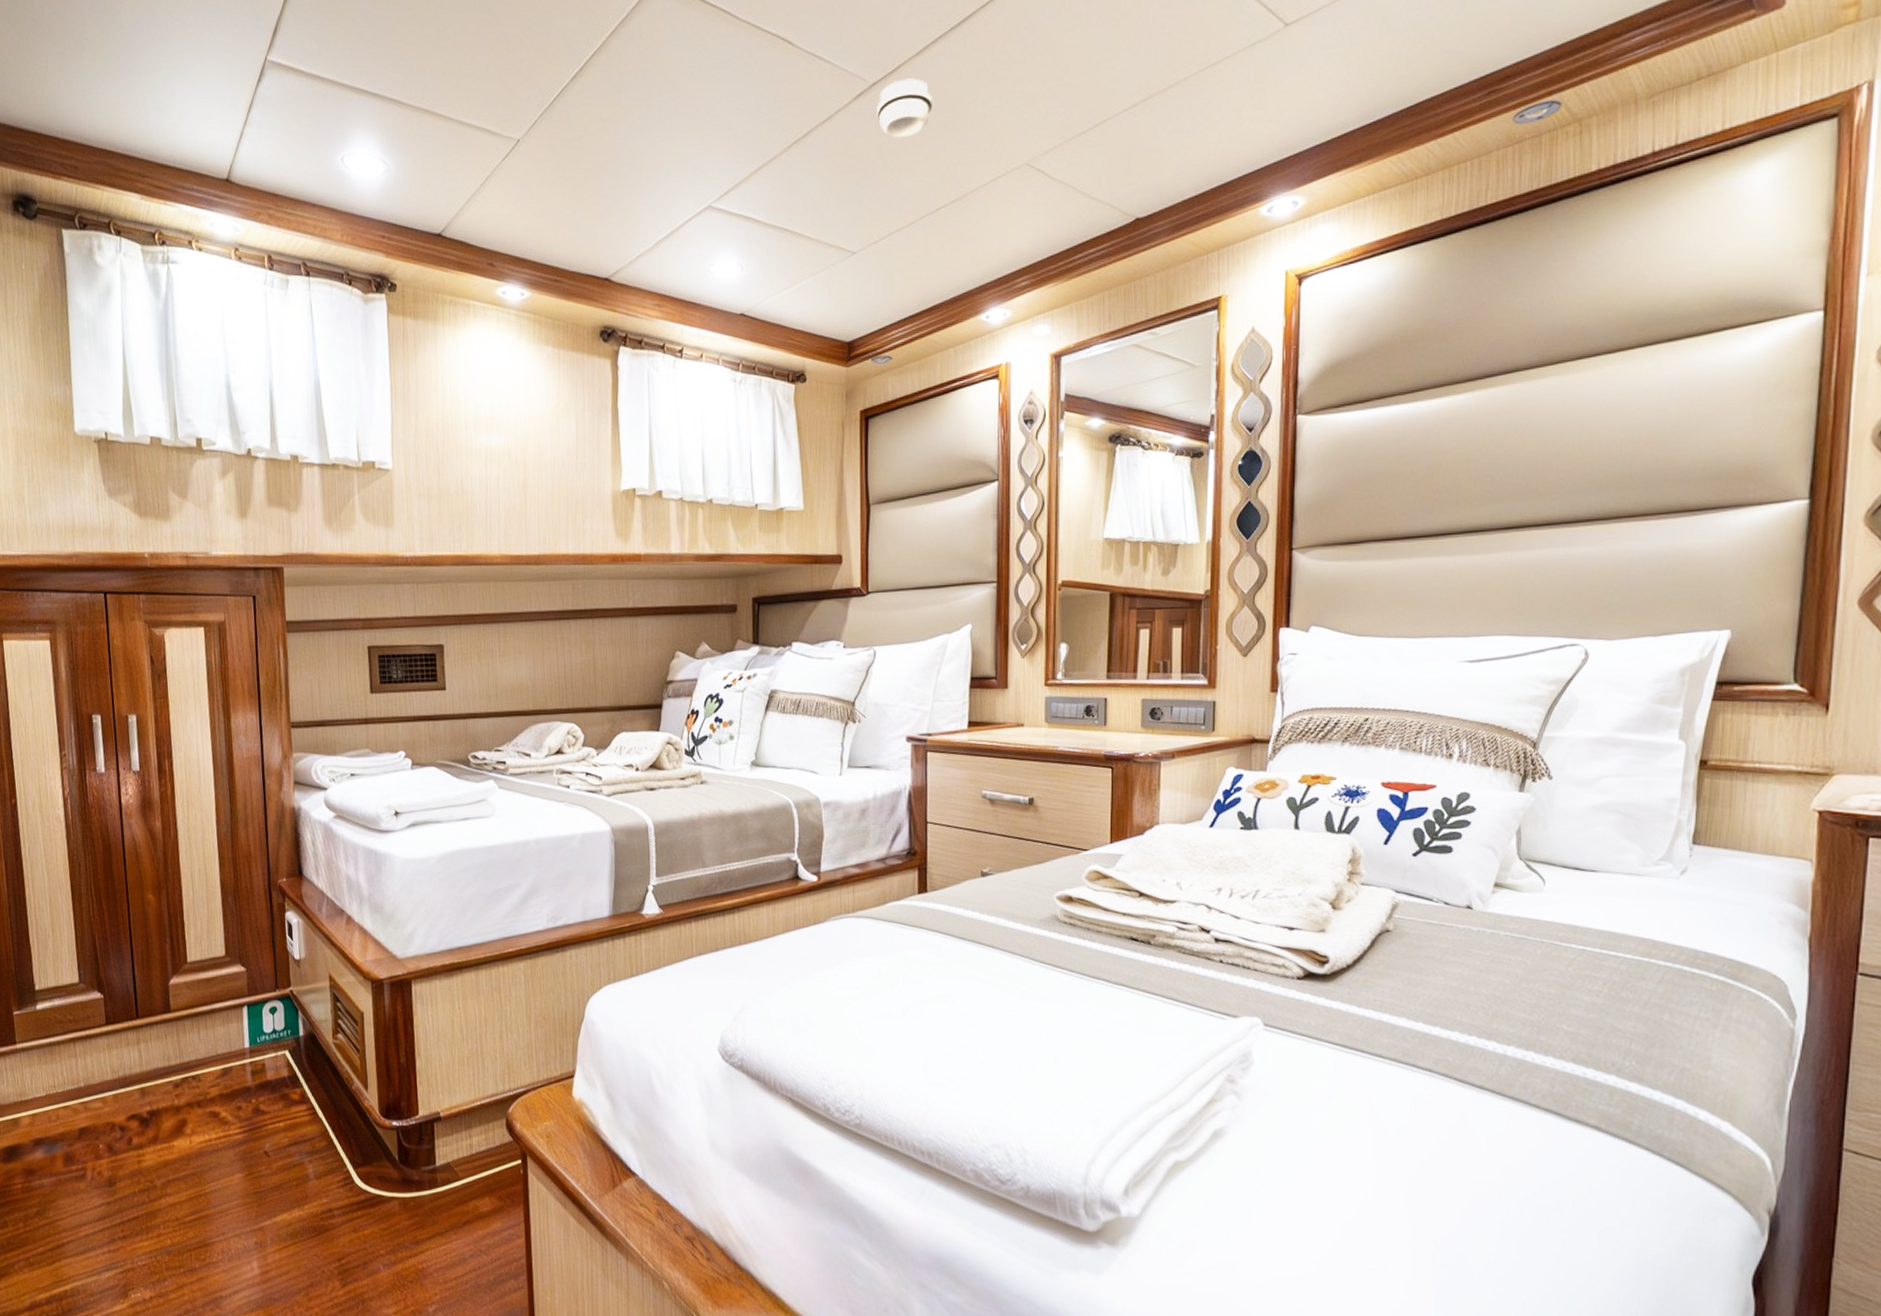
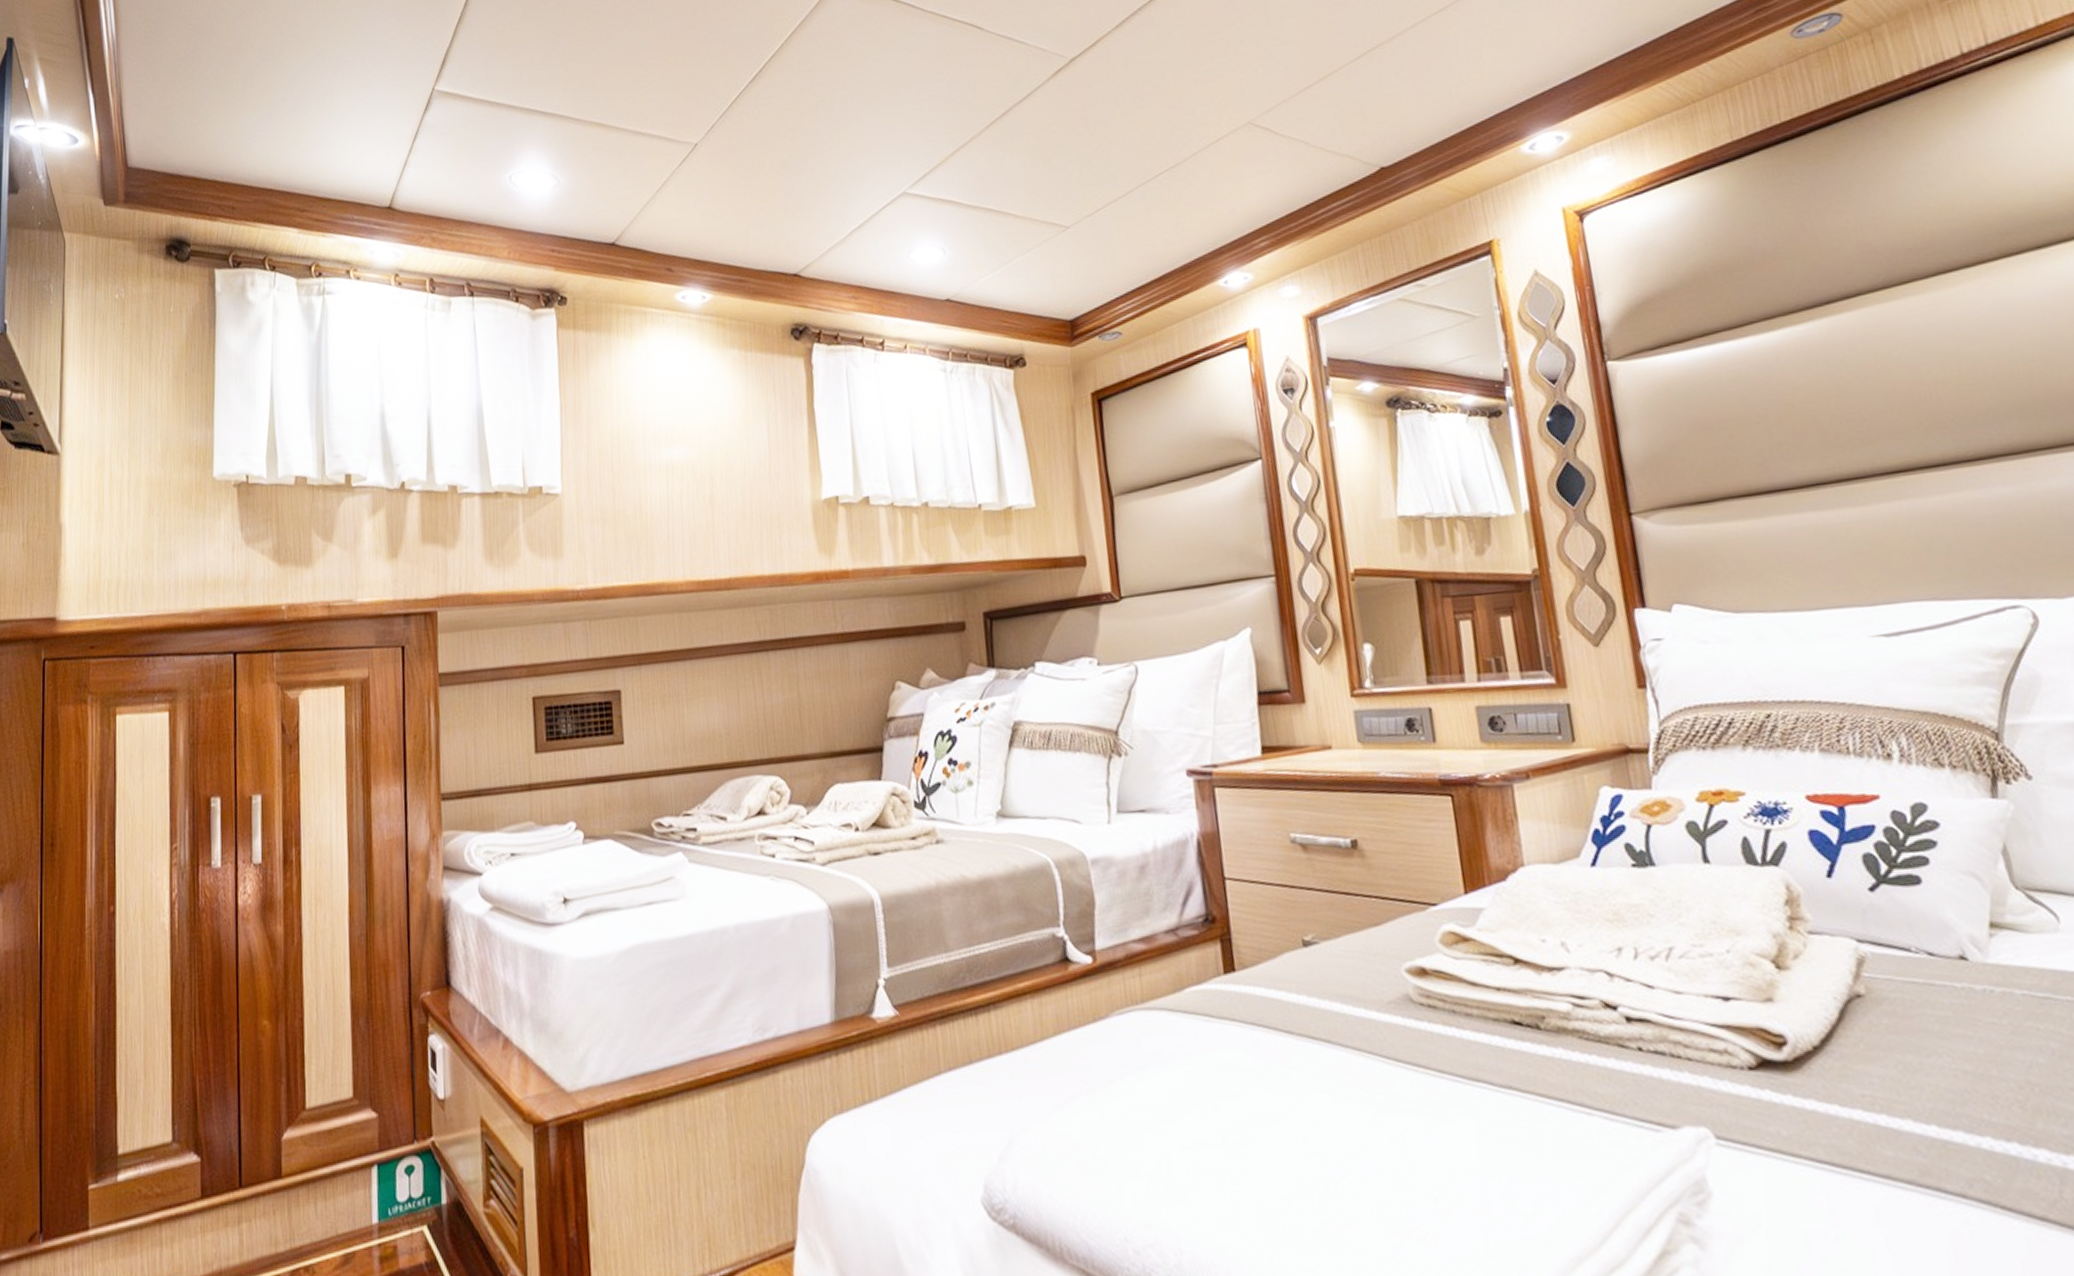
smoke detector: present [876,78,933,138] -> none [1078,50,1139,110]

